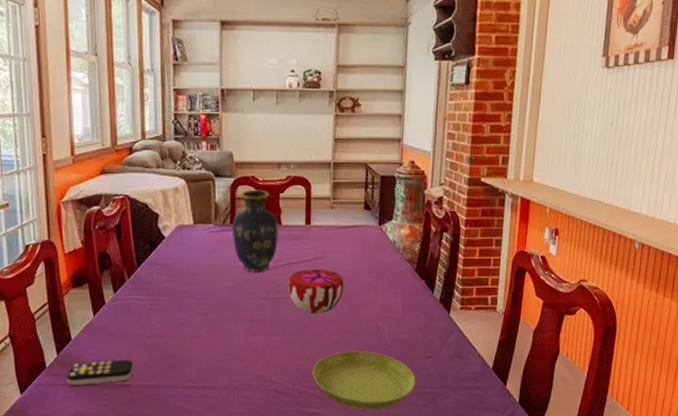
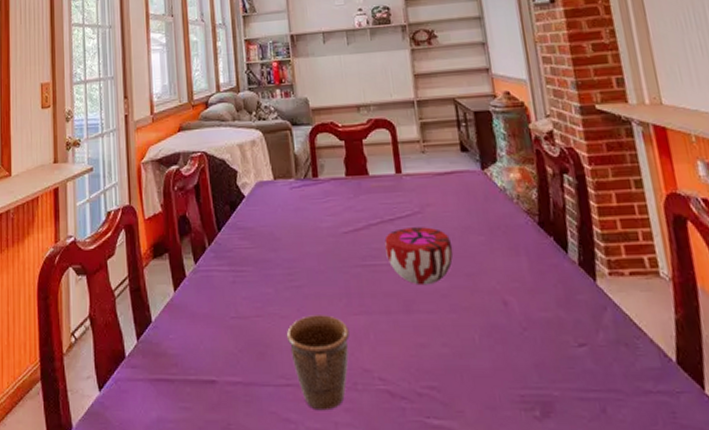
remote control: present [66,359,134,385] -> none [147,346,219,380]
mug: none [195,335,249,405] -> present [286,315,350,411]
vase: present [233,189,279,272] -> none [315,136,368,234]
saucer: present [312,351,416,409] -> none [430,336,572,423]

